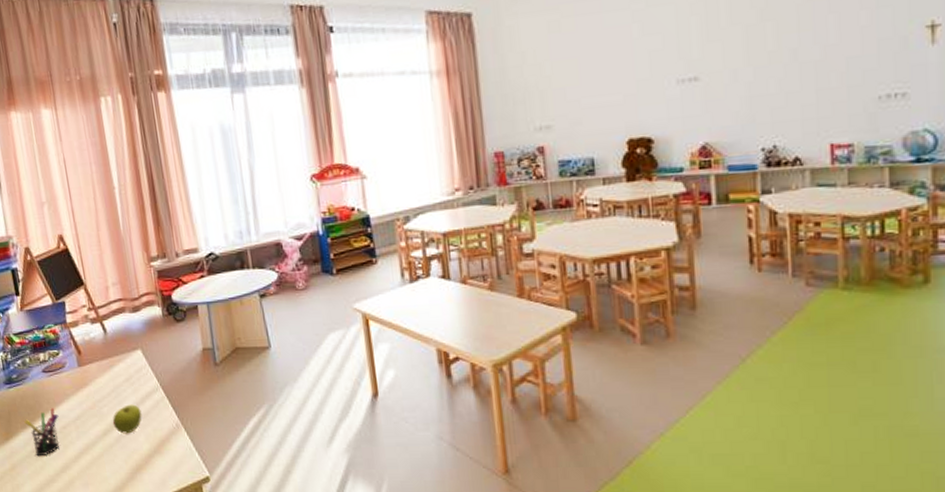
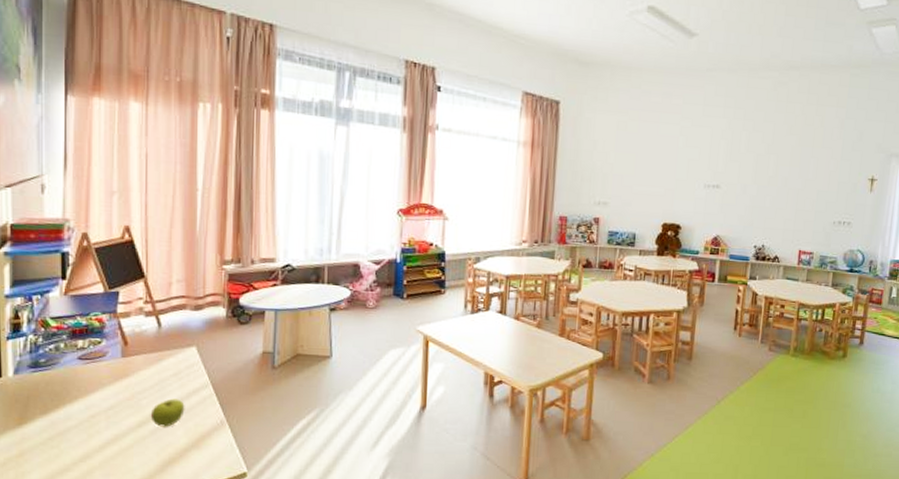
pen holder: present [24,408,60,457] -> none [45,396,88,445]

